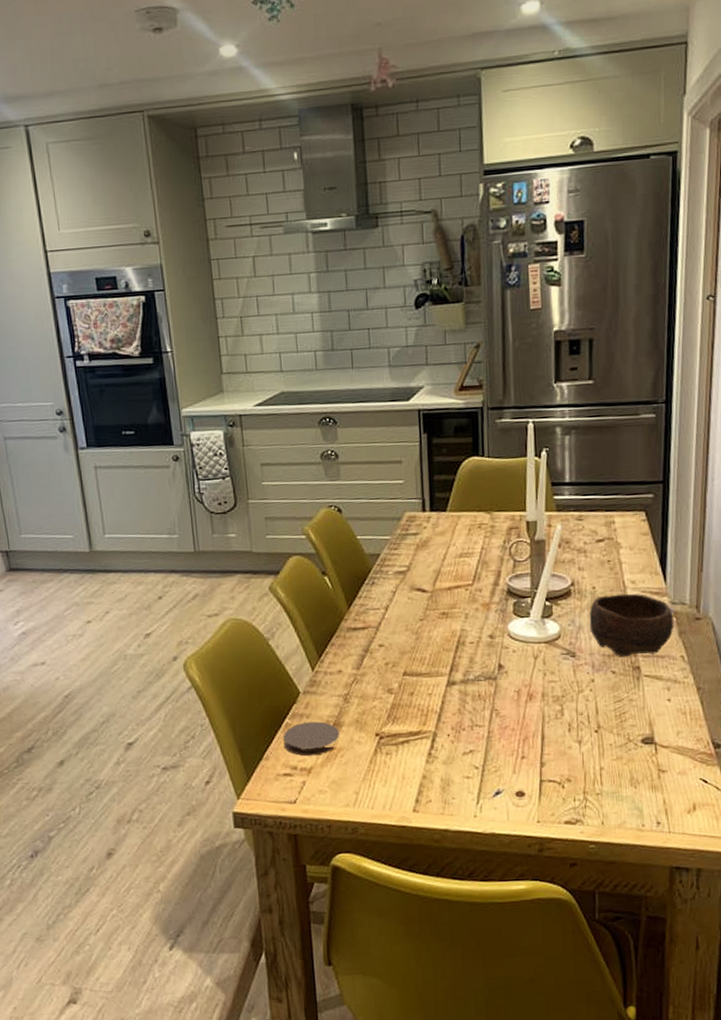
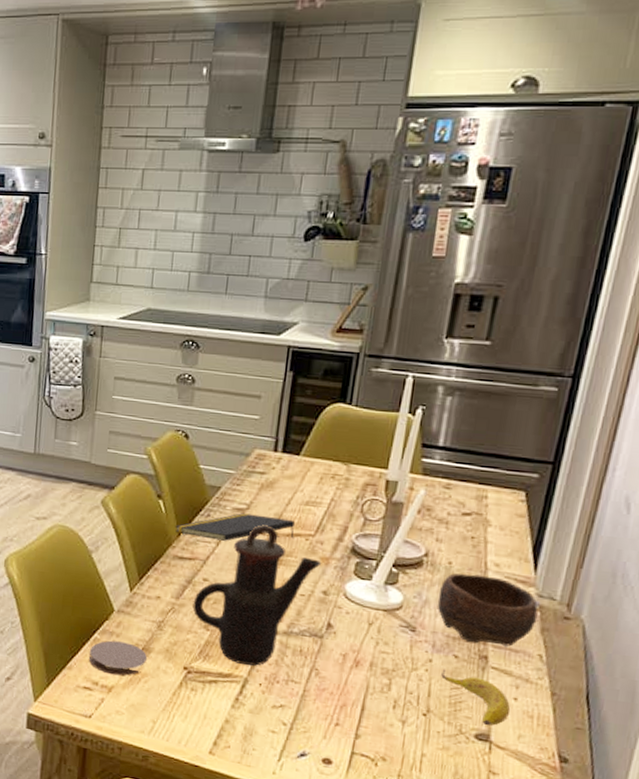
notepad: none [343,573,455,606] -> present [175,513,296,541]
teapot: none [373,582,484,720] -> present [192,524,322,666]
banana: none [604,685,667,730] -> present [441,669,511,726]

